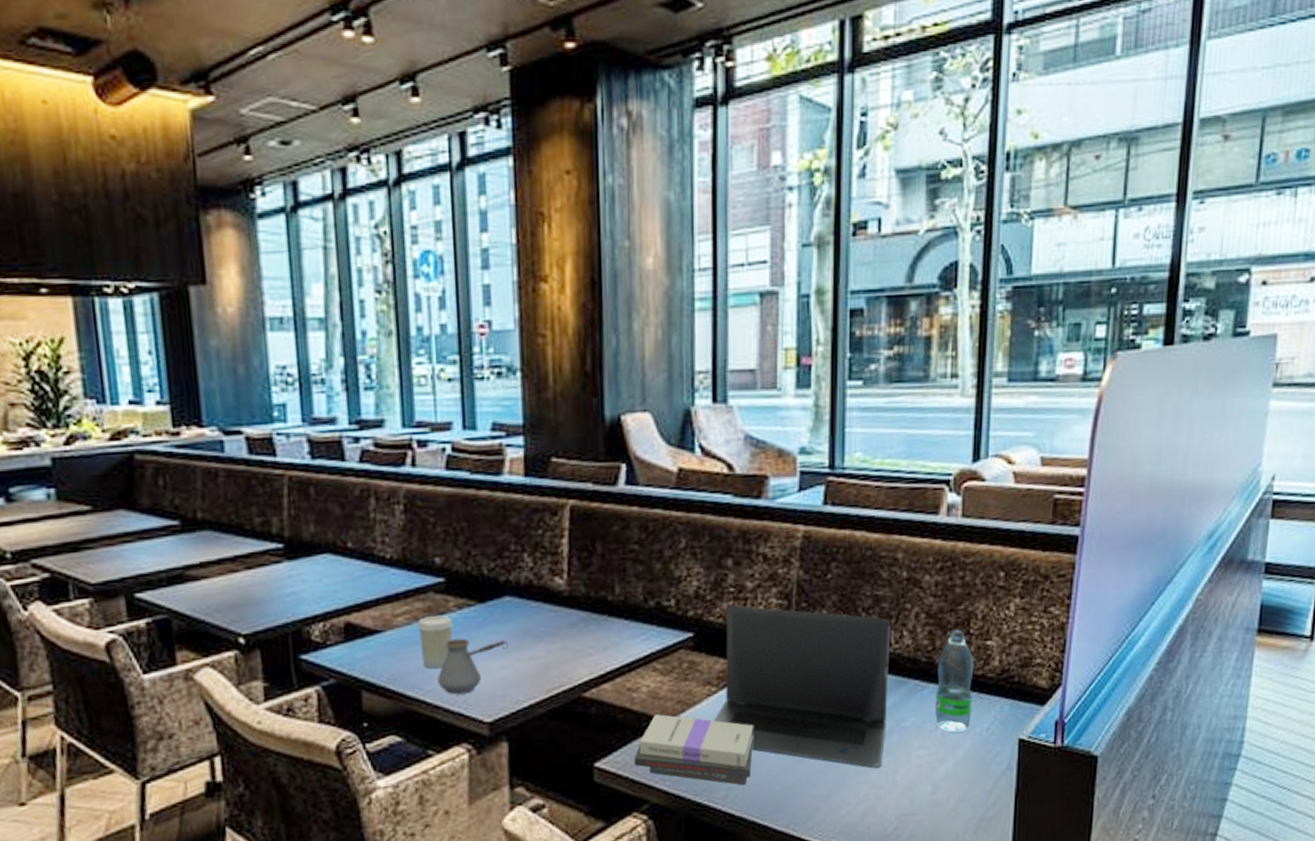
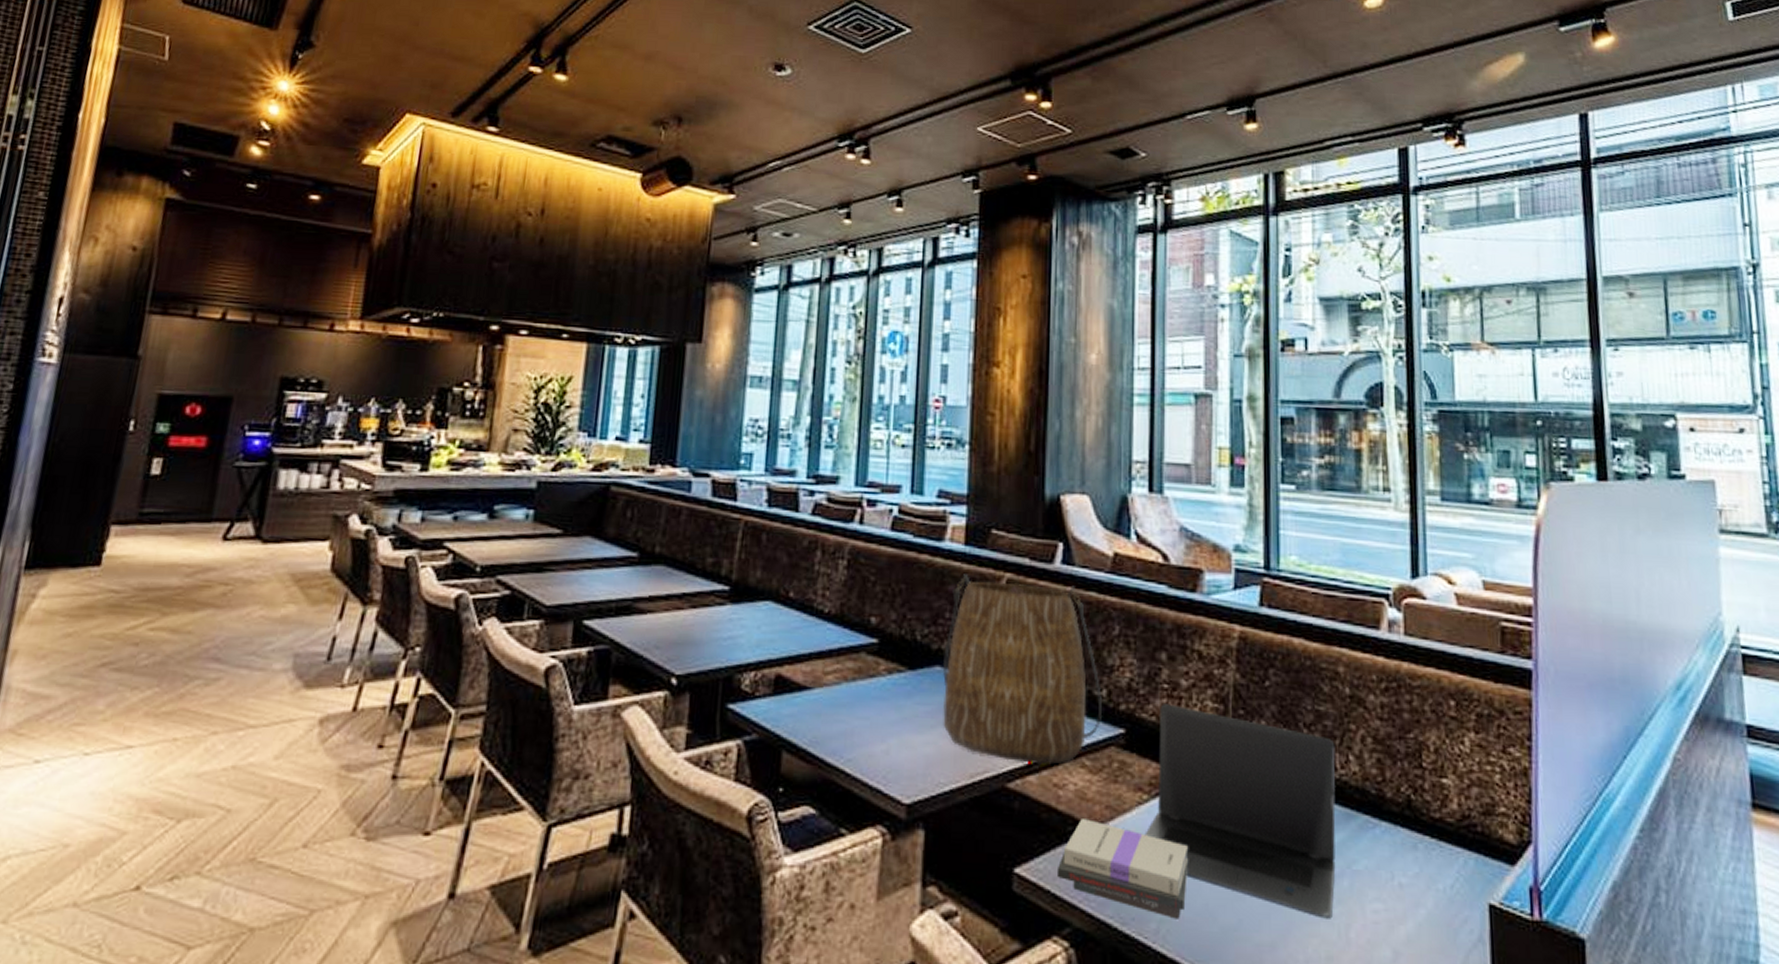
cup: present [417,615,453,669] -> none [846,678,881,737]
coffee pot: present [437,638,509,695] -> none [859,705,935,769]
tote bag: none [511,505,672,674] -> present [942,574,1103,765]
bottle: present [935,629,974,733] -> none [1389,760,1432,886]

